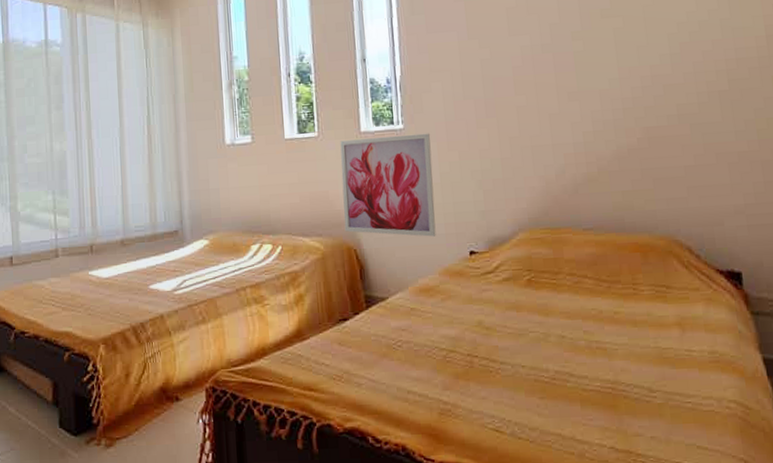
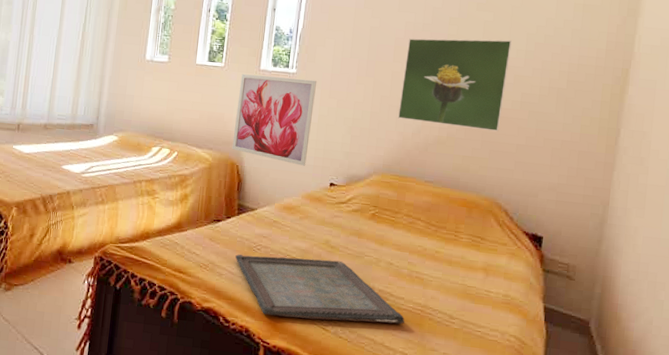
serving tray: none [373,344,594,425] -> present [235,254,405,325]
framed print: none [528,45,659,160] -> present [398,38,512,132]

